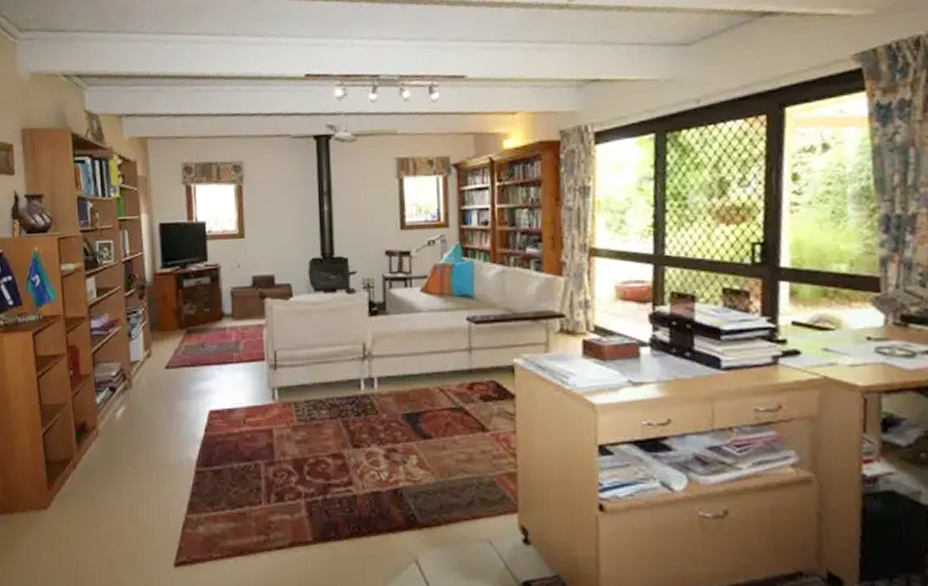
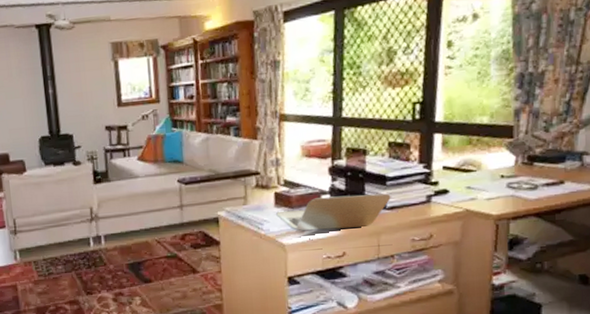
laptop: none [584,349,727,391] -> present [276,193,391,231]

